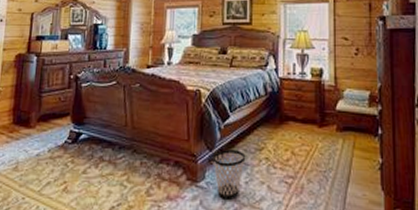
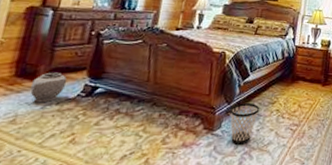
vase: none [26,118,55,150] -> present [30,72,67,103]

